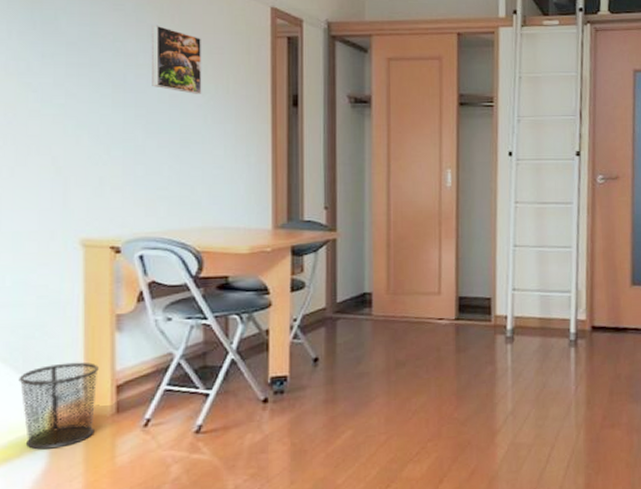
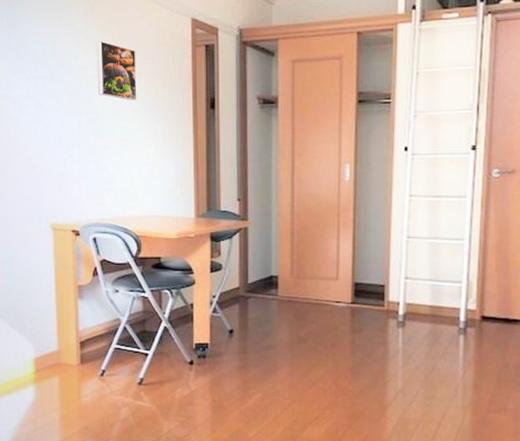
waste bin: present [19,362,99,450] -> none [13,322,67,387]

